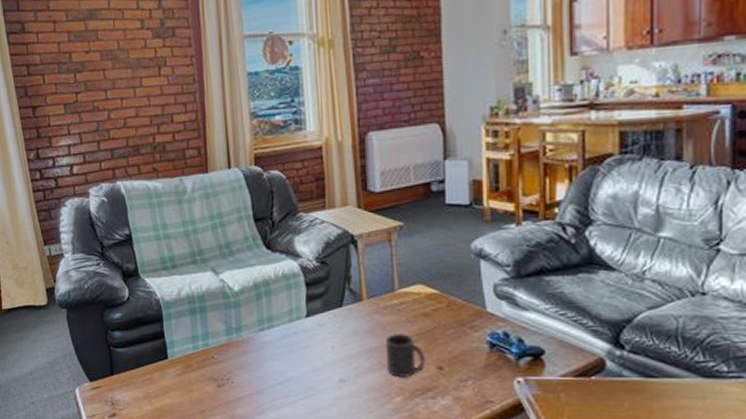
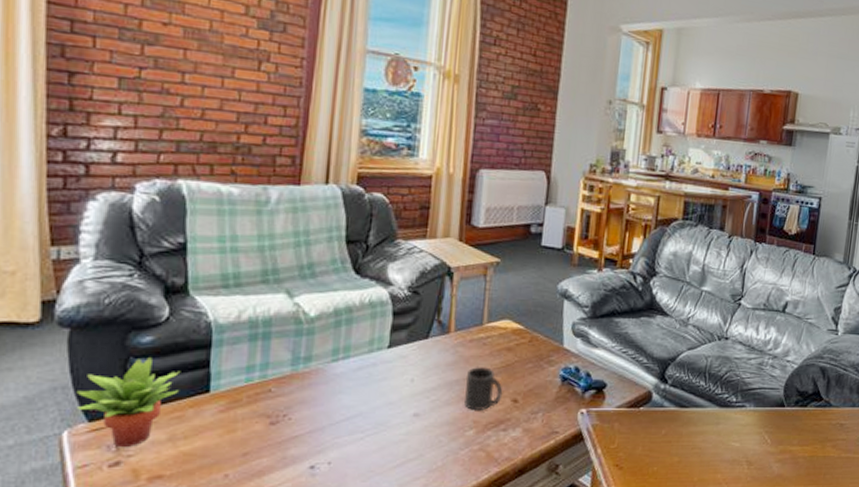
succulent plant: none [79,329,146,402] -> present [76,356,181,447]

